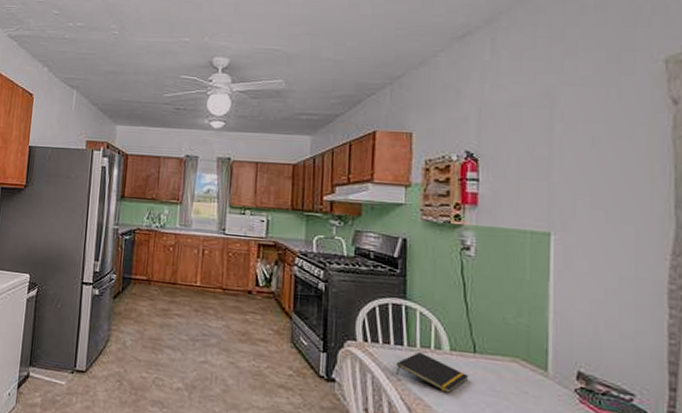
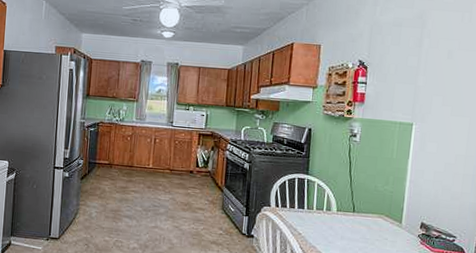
notepad: present [395,351,469,393] -> none [297,213,349,242]

